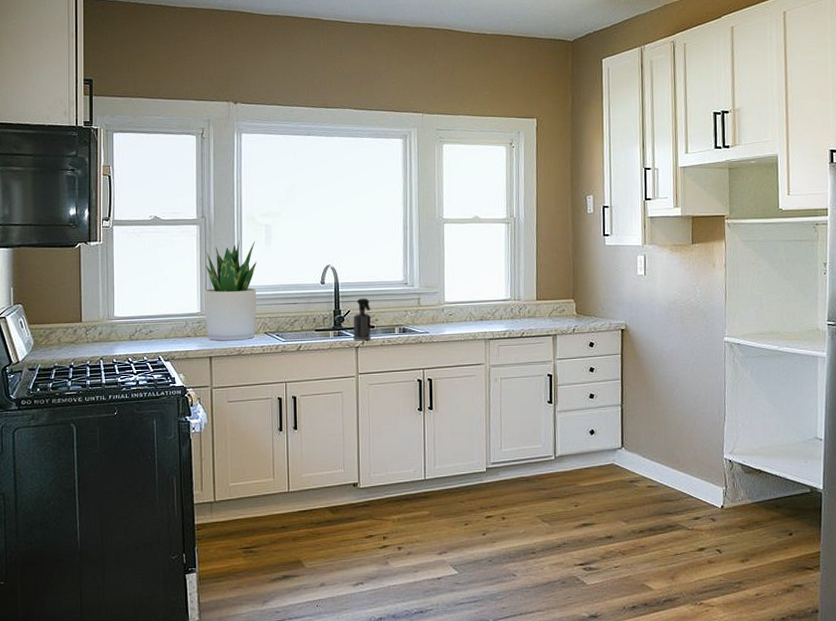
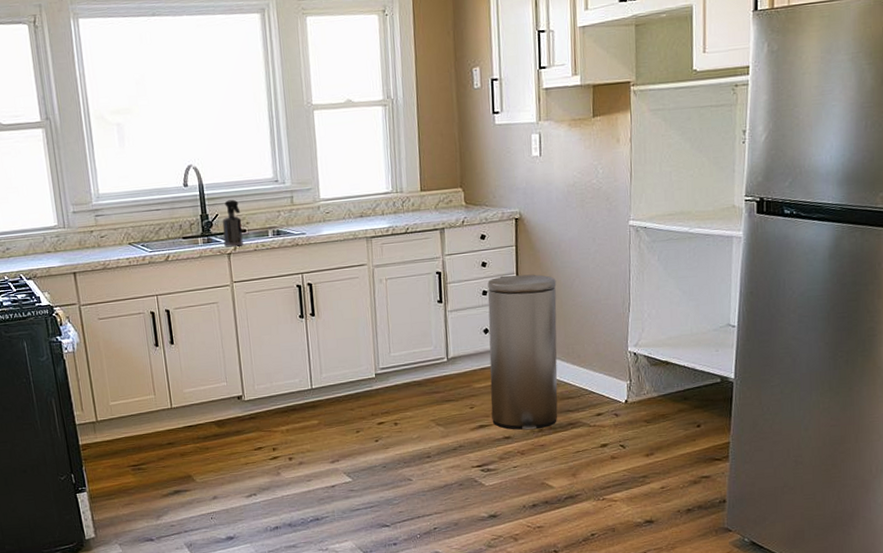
planter: present [205,240,256,341] -> none [56,142,119,255]
pedal bin: none [594,381,658,531] -> present [487,274,558,430]

